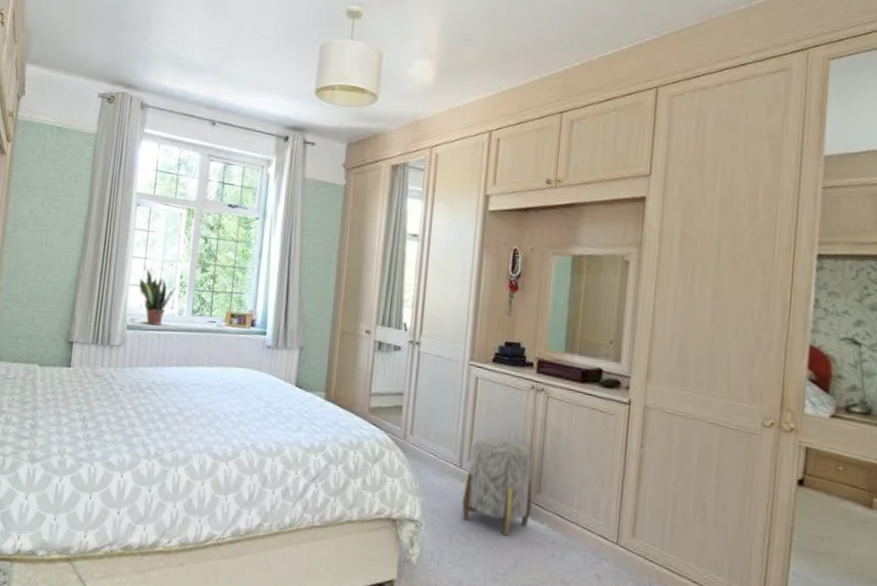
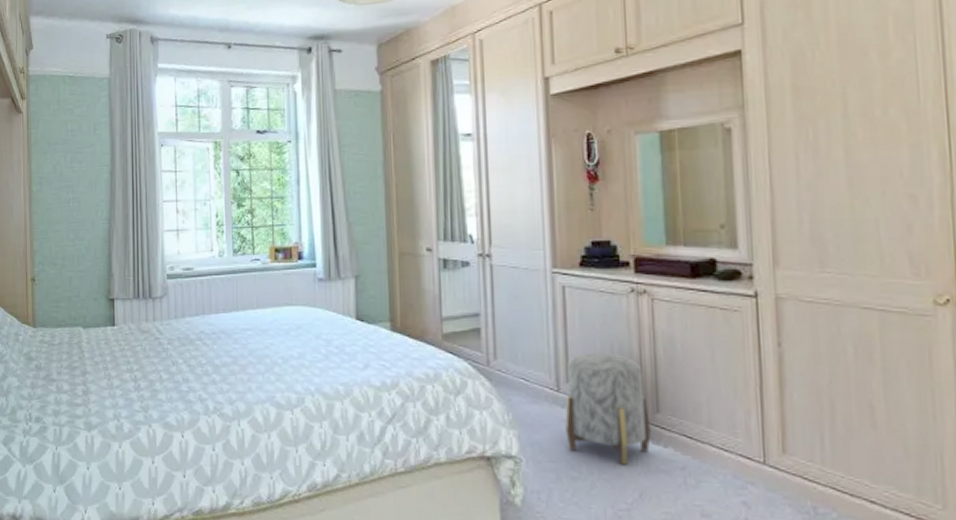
potted plant: present [139,270,177,325] -> none [174,213,214,270]

